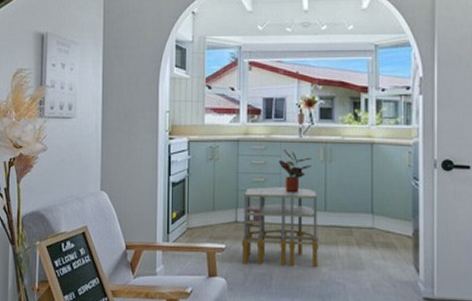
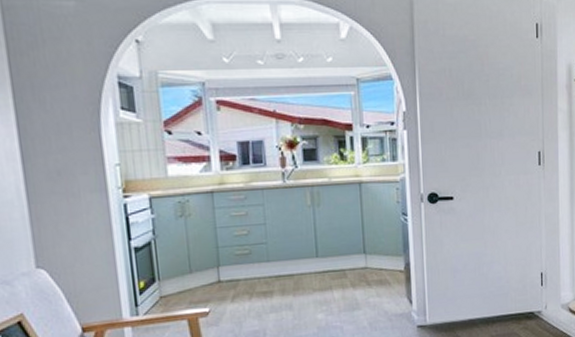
shelving unit: present [241,187,318,268] -> none [225,236,314,325]
potted plant: present [279,149,313,193] -> none [262,197,300,244]

